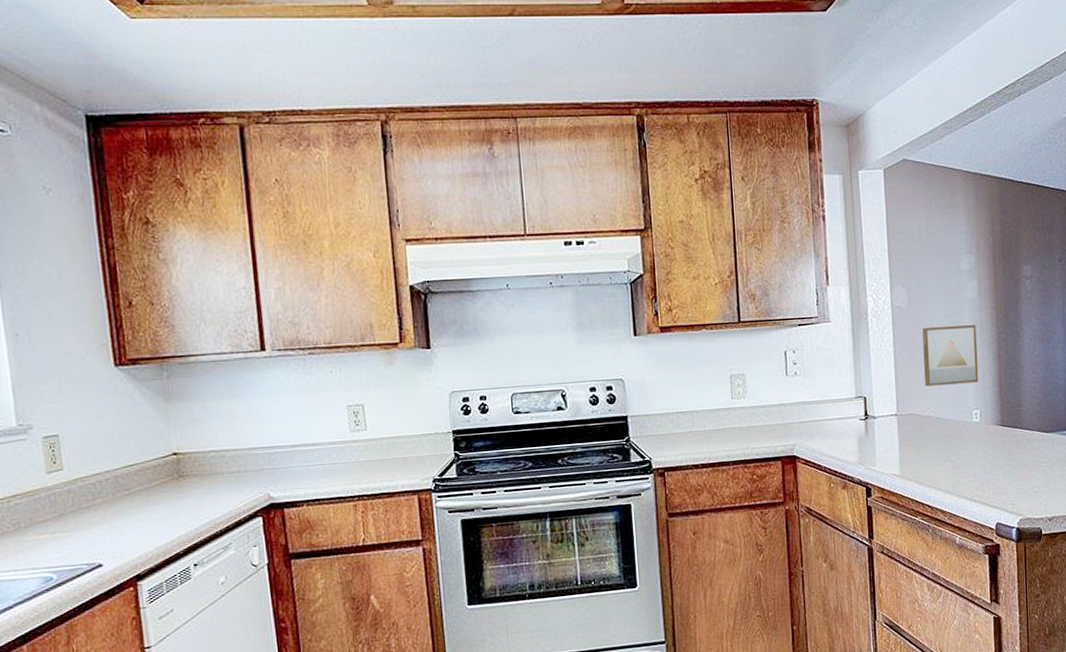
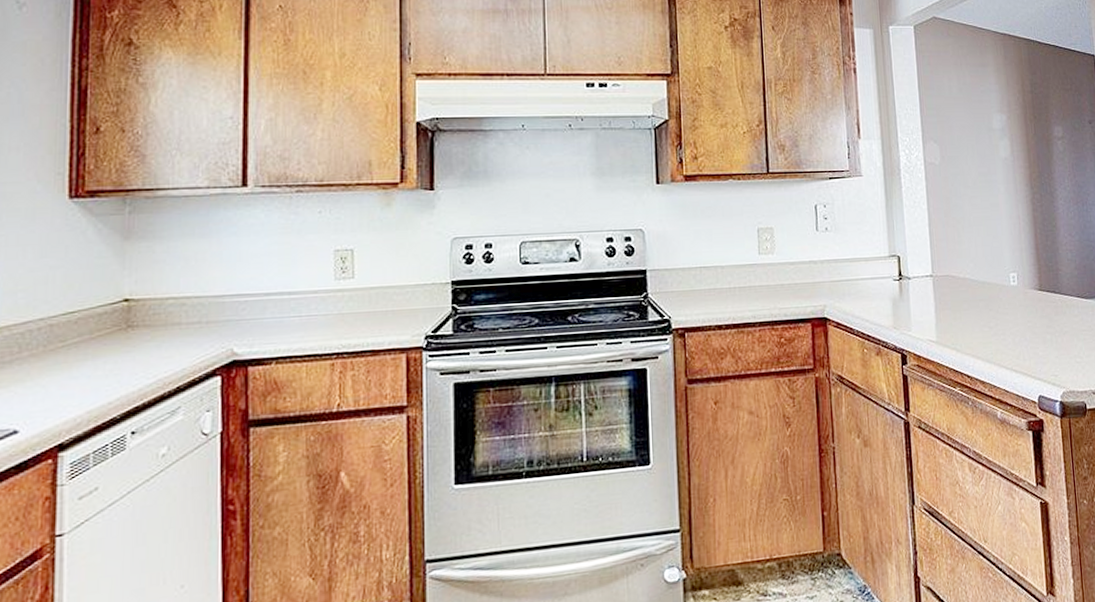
wall art: present [922,325,979,387] -> none [956,184,1015,247]

